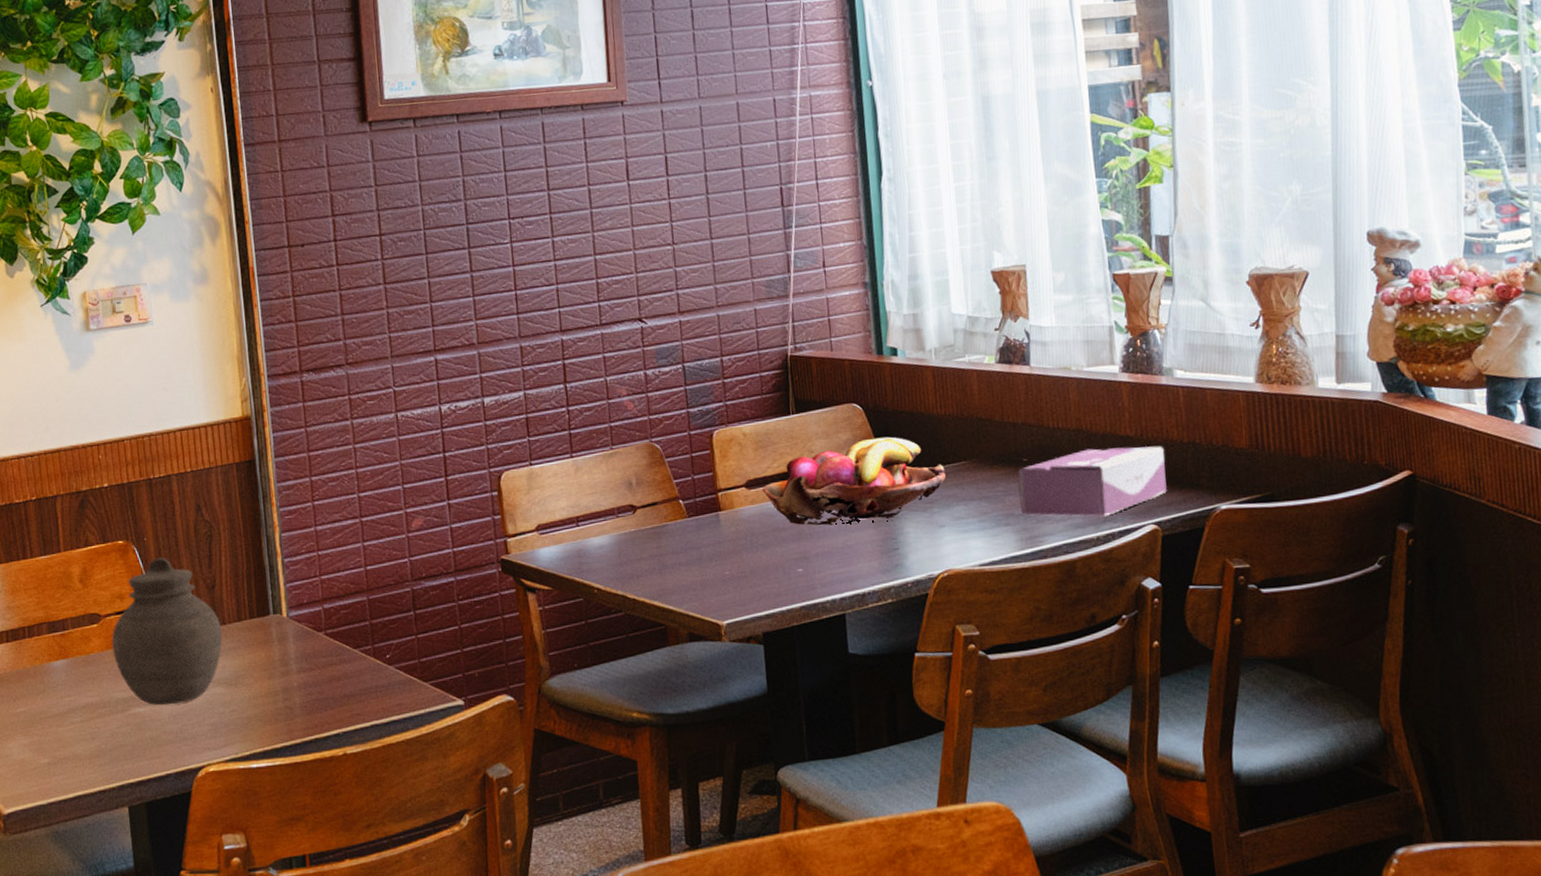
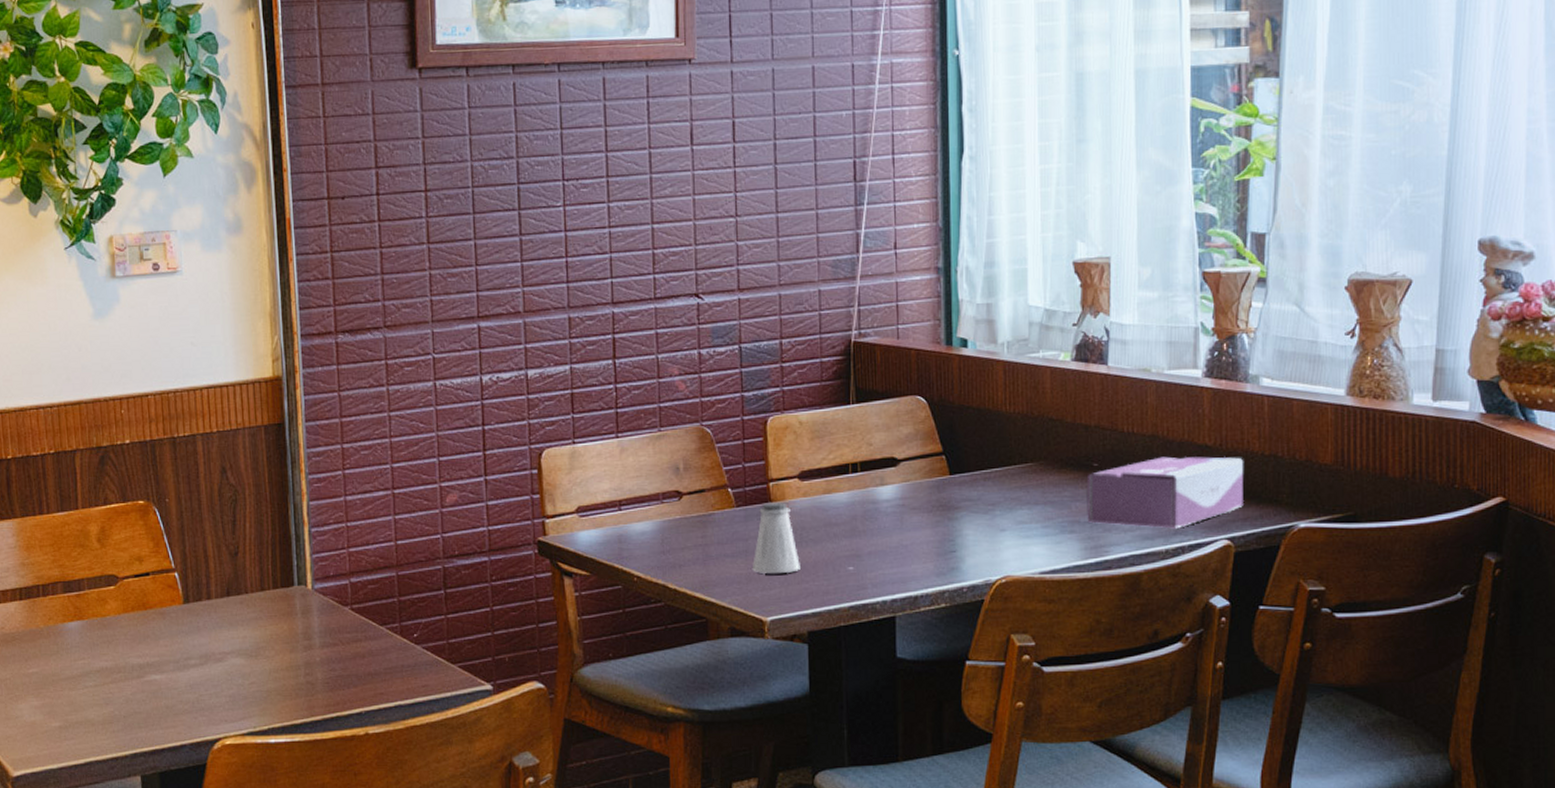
jar: present [111,557,223,706] -> none [128,520,244,674]
saltshaker: none [706,510,752,580] -> present [753,501,800,573]
fruit basket: present [762,436,946,526] -> none [815,433,1010,523]

